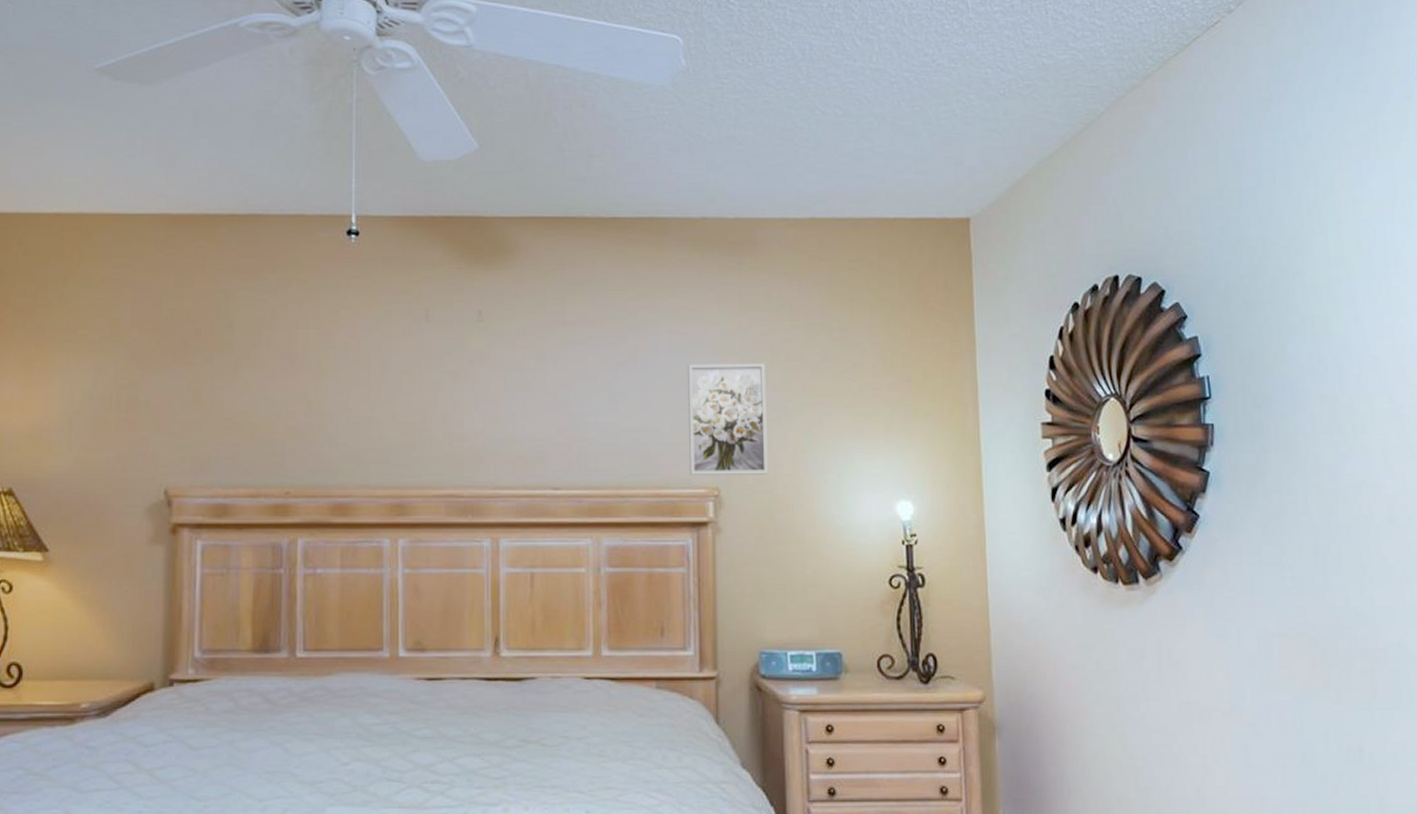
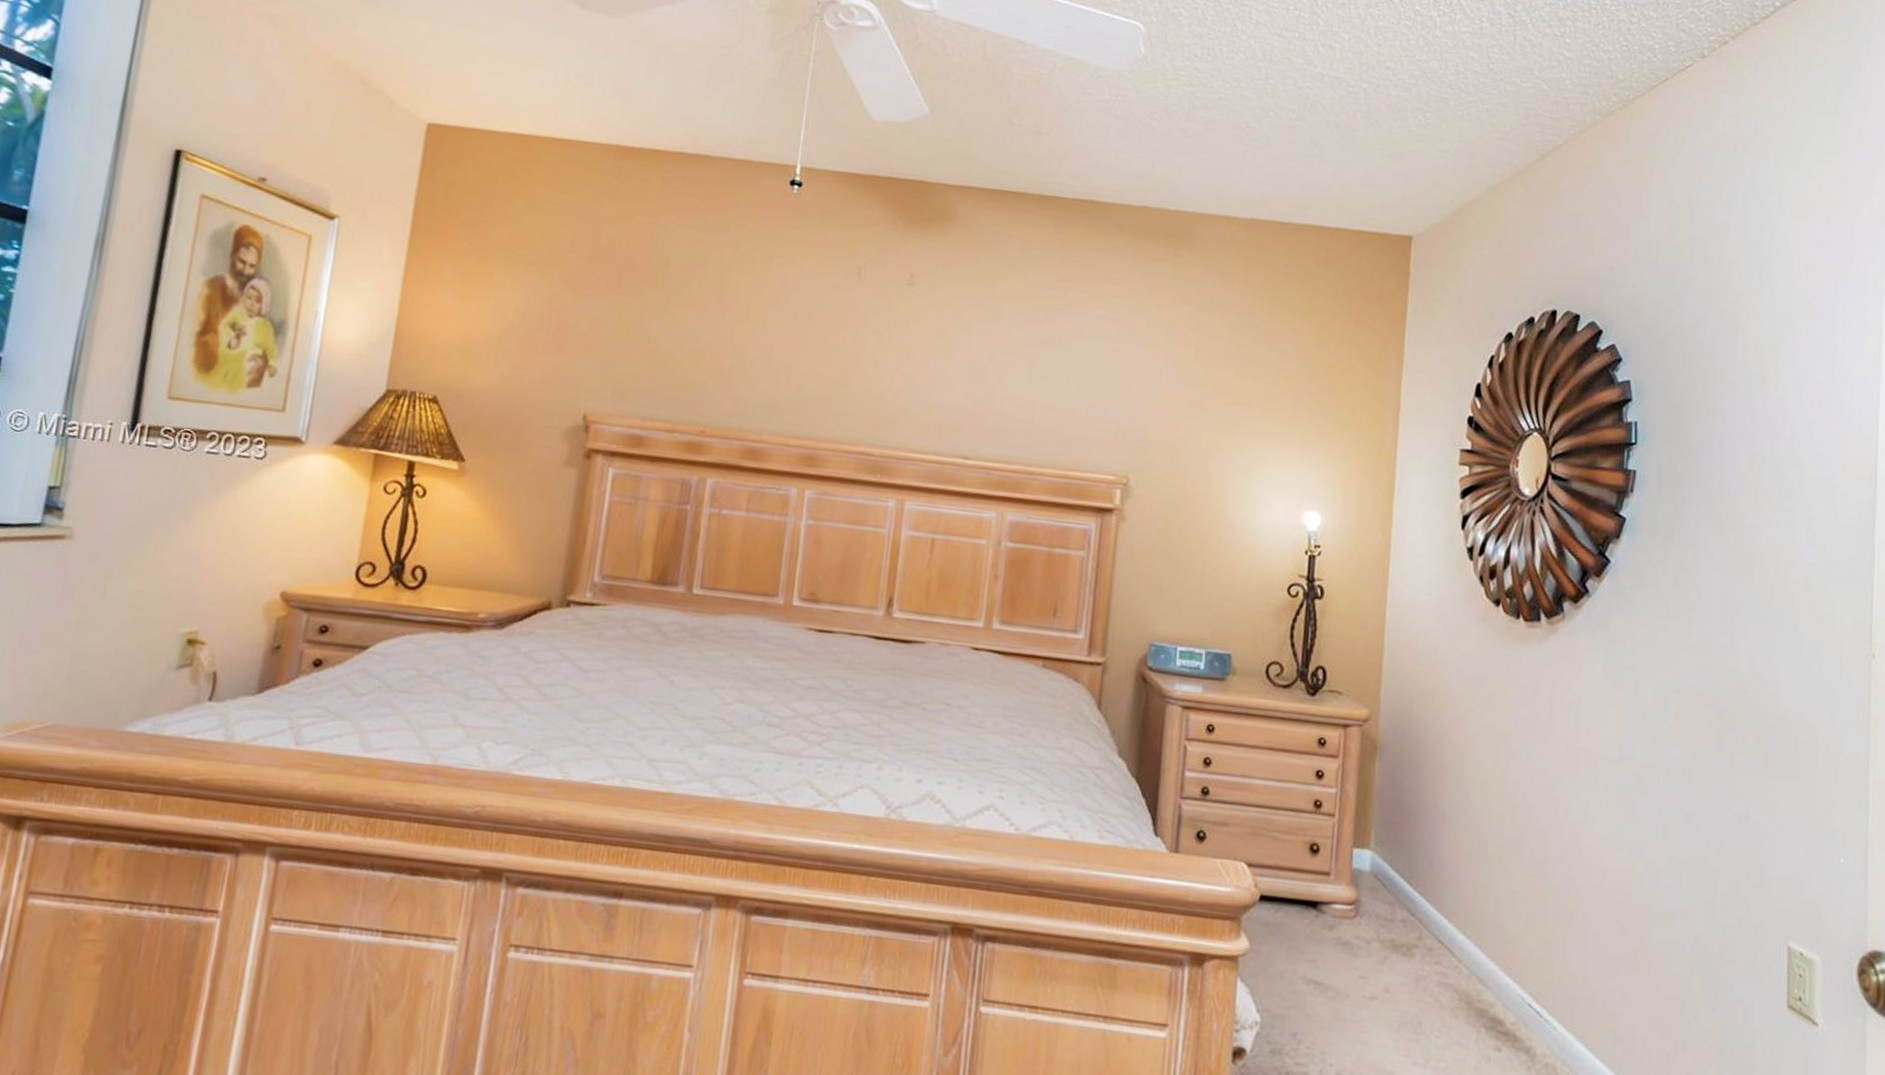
wall art: present [687,363,768,475] -> none [1101,350,1189,469]

